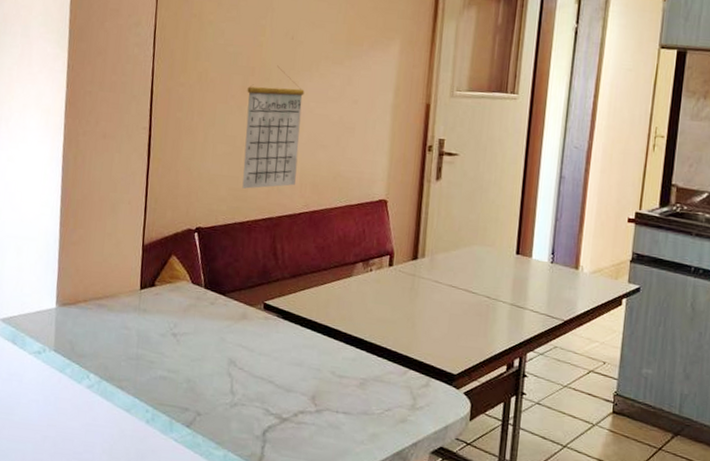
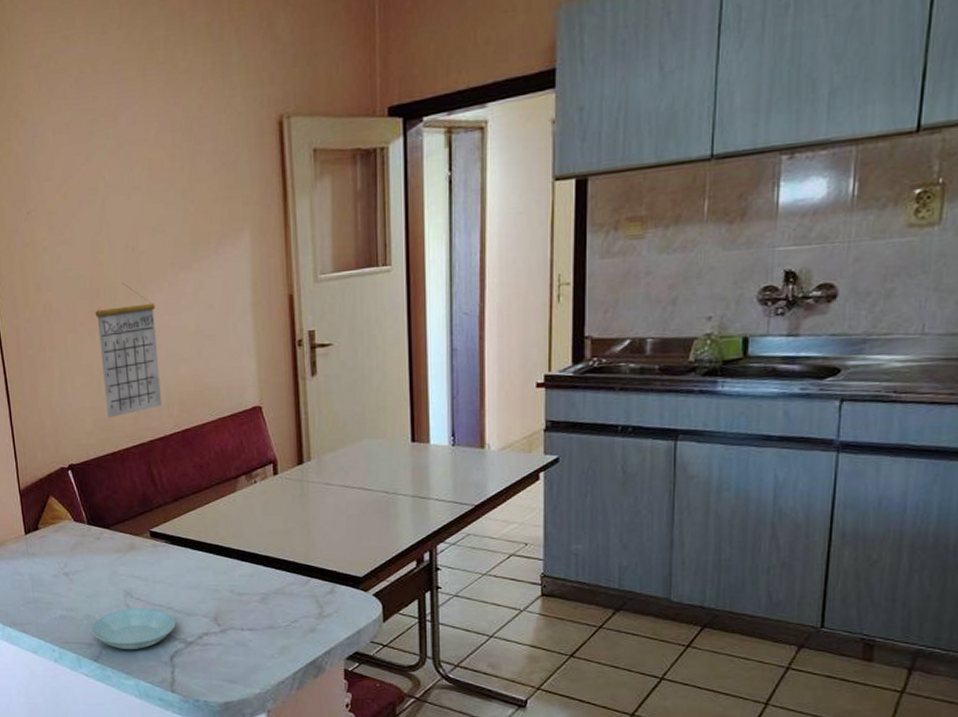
saucer: none [188,377,275,420] -> present [90,607,176,650]

